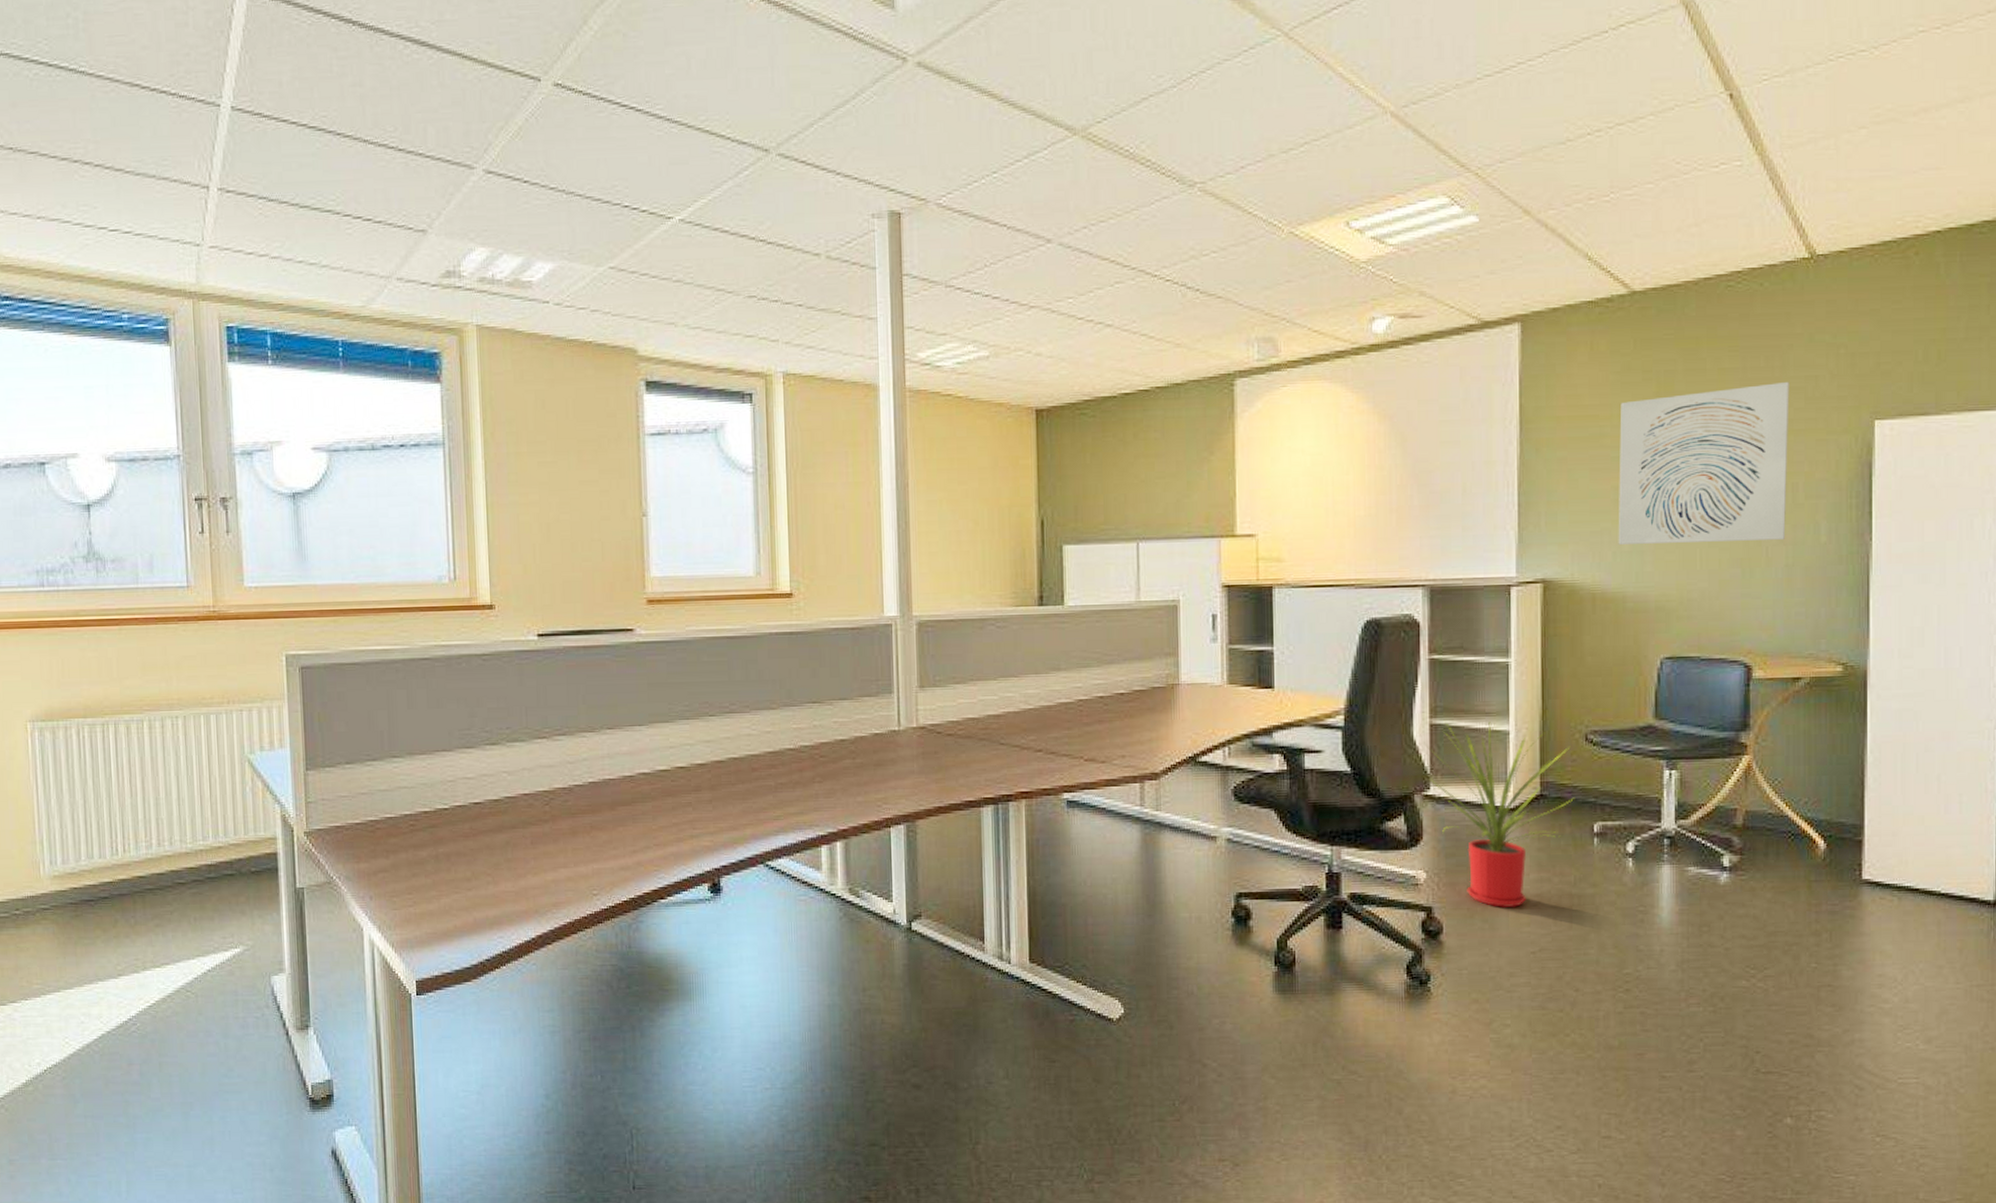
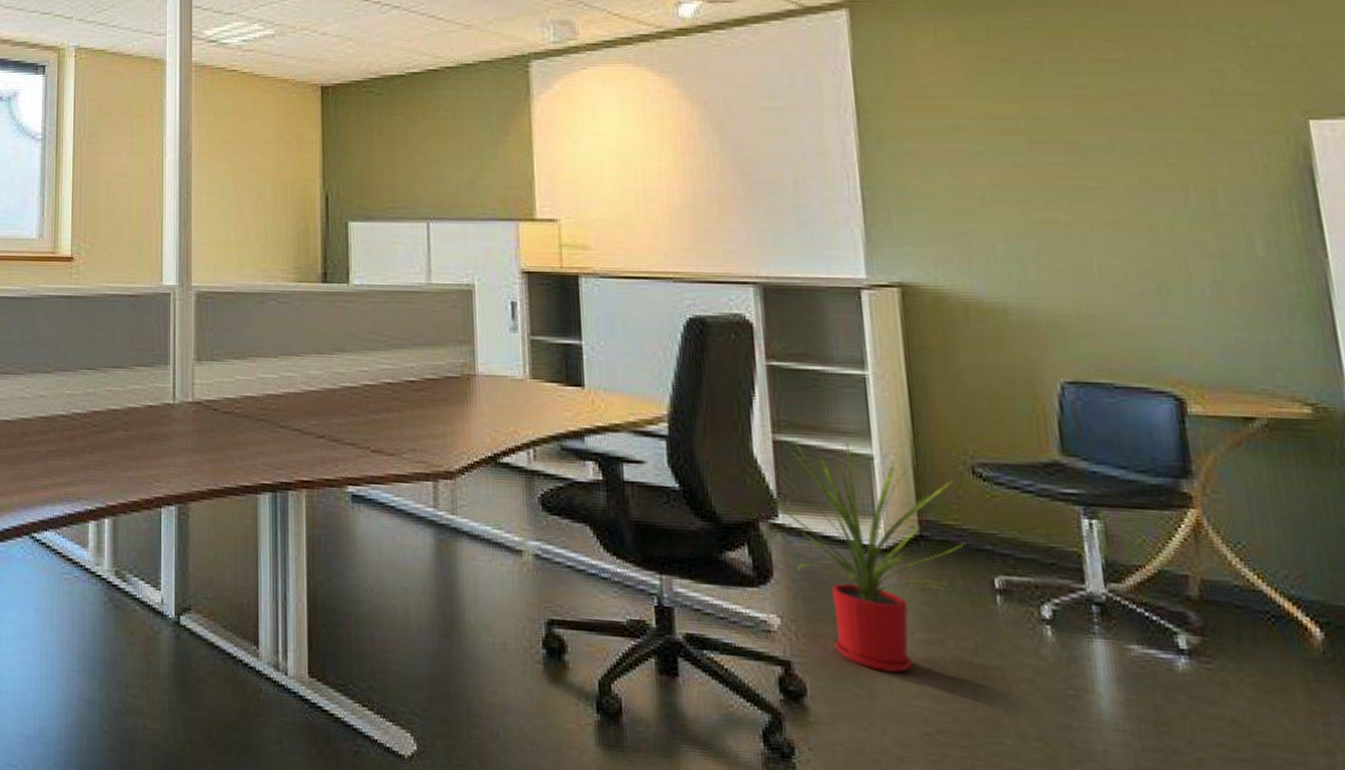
wall art: present [1618,381,1789,544] -> none [977,74,1208,252]

